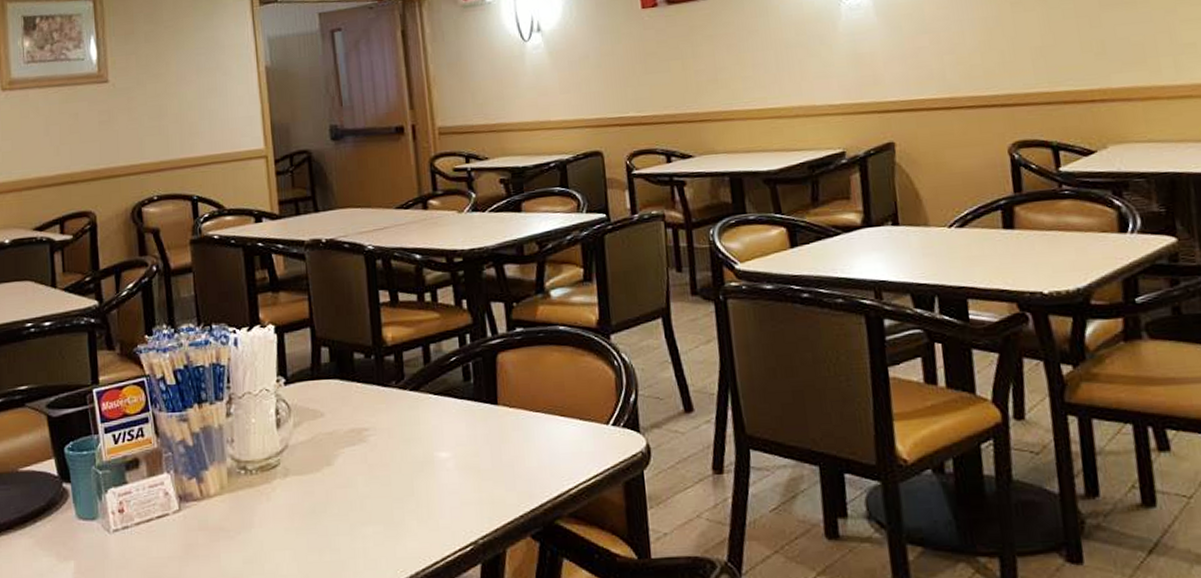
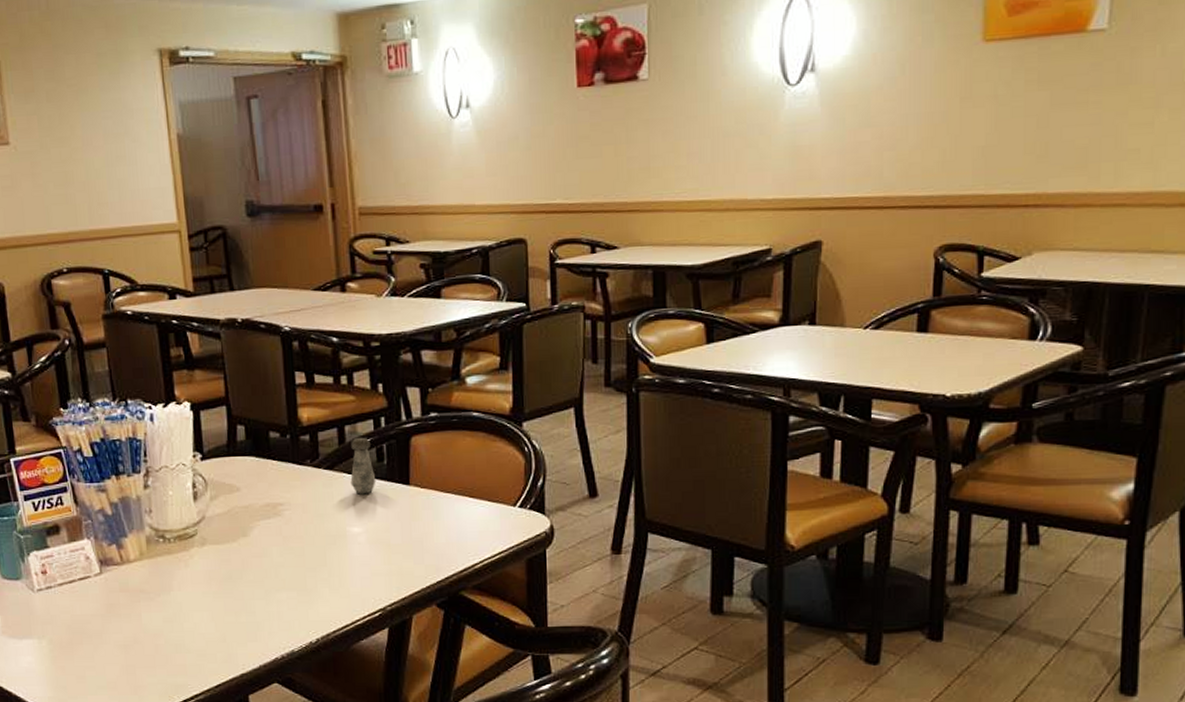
salt shaker: none [436,355,463,417] -> present [350,437,376,495]

